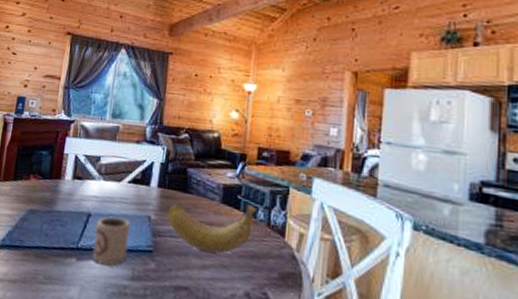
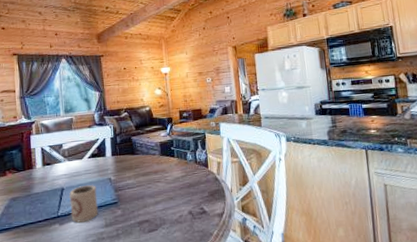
banana: present [167,204,257,254] -> none [123,152,186,192]

